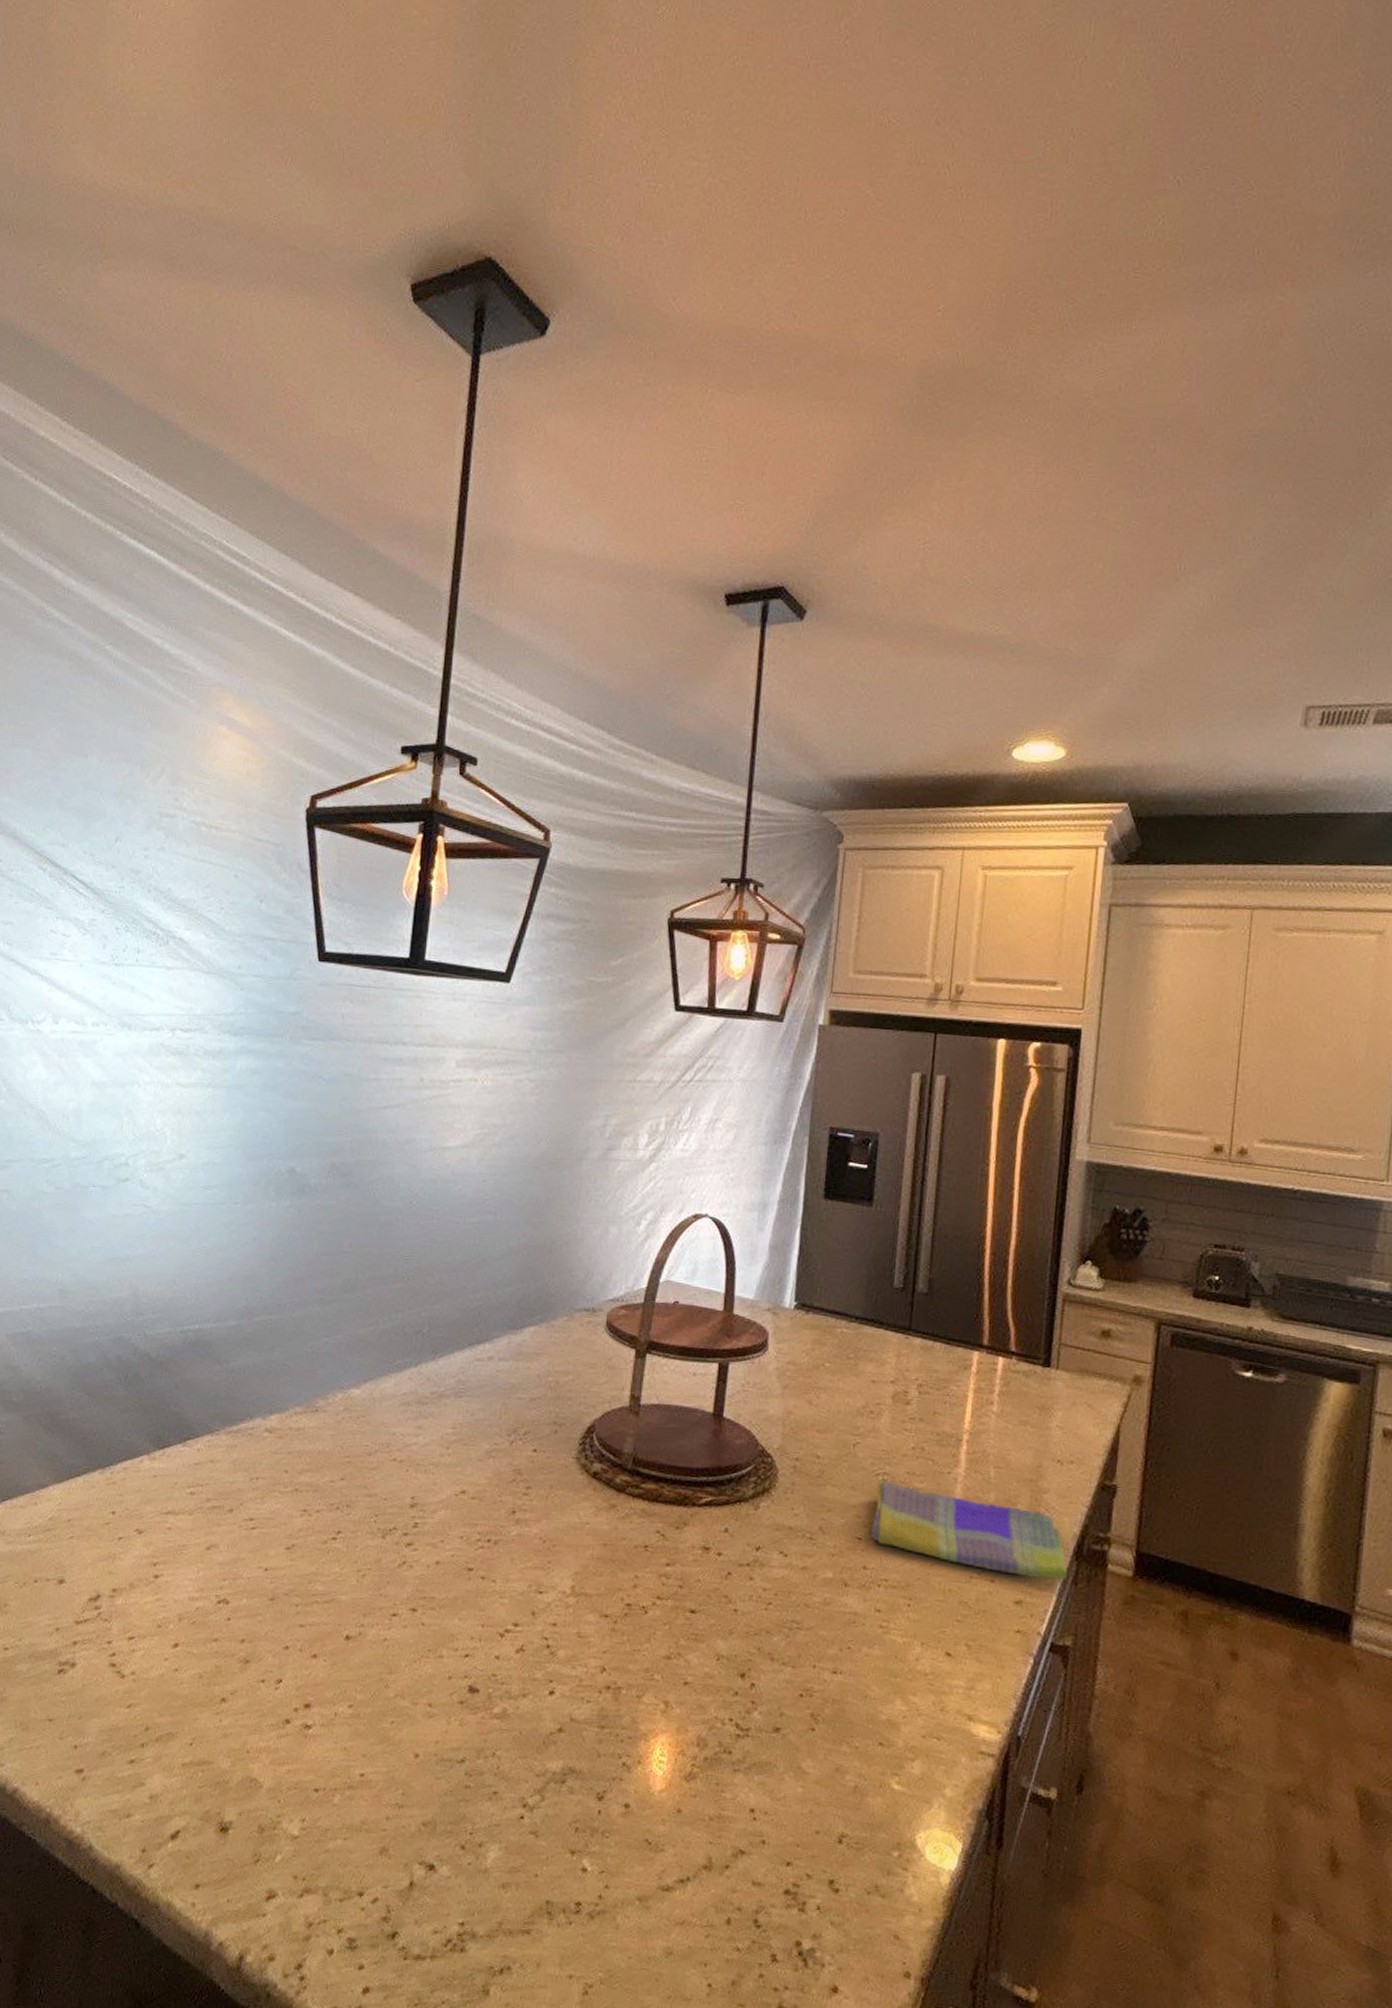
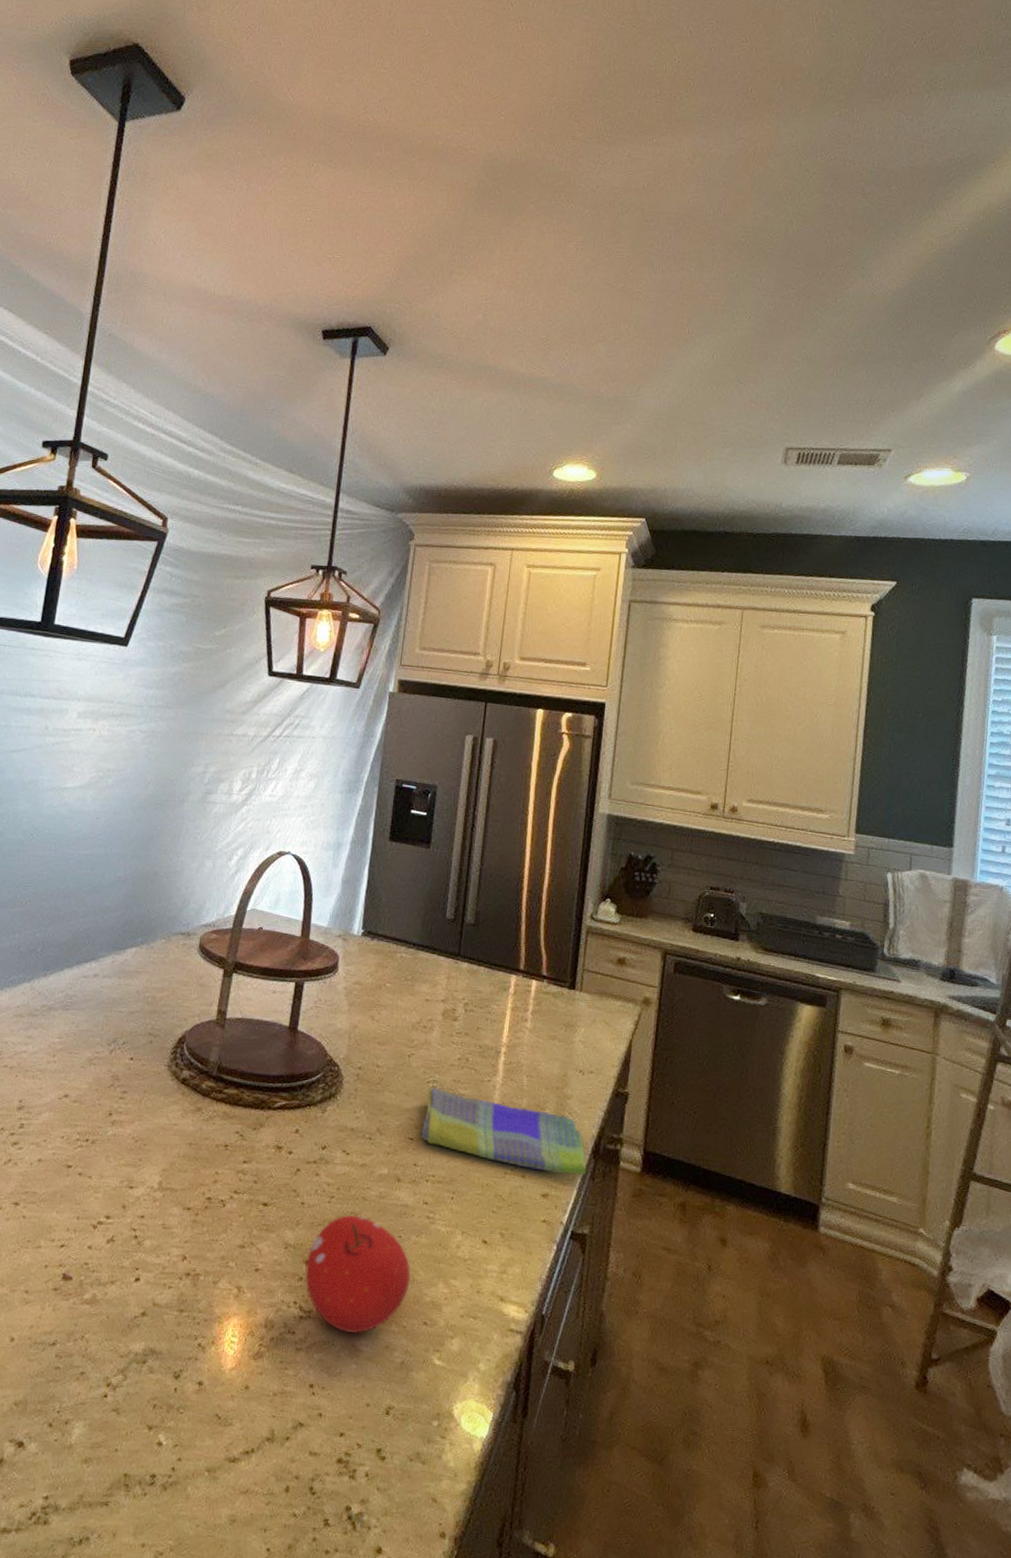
fruit: none [741,1623,863,1755] -> present [305,1214,411,1334]

